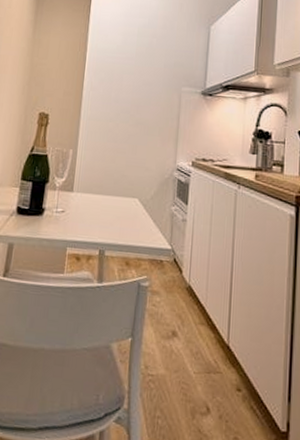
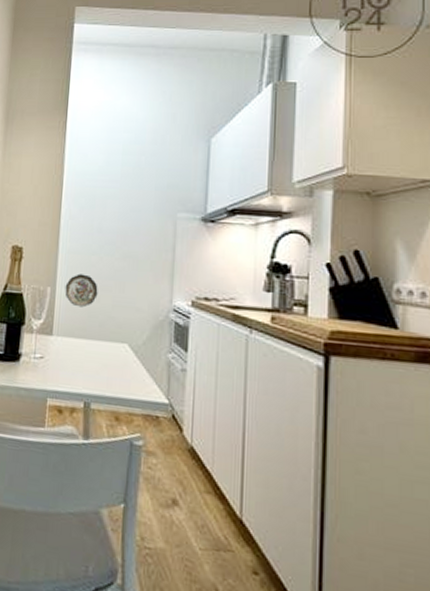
decorative plate: none [85,138,114,168] -> present [65,273,98,308]

